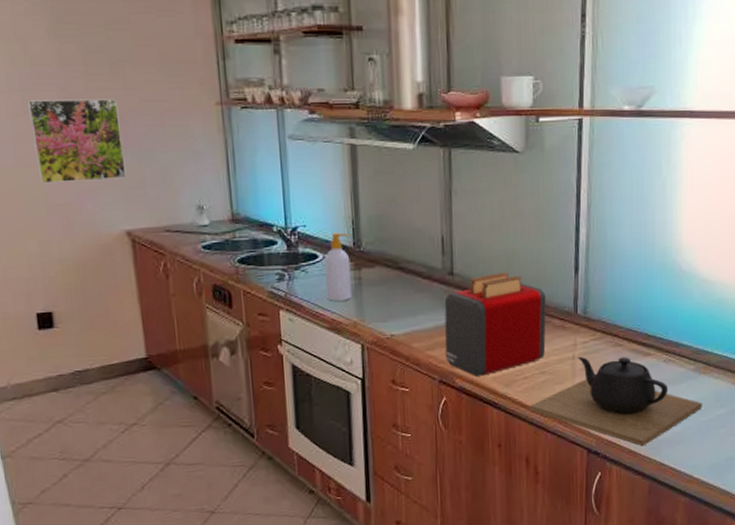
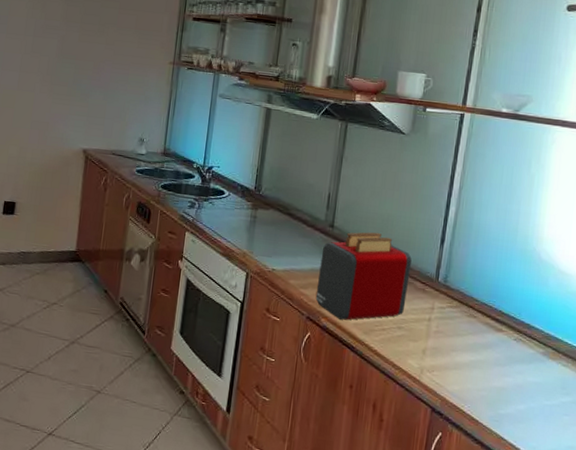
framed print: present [26,99,127,184] -> none [30,43,99,110]
soap bottle: present [324,232,352,301] -> none [225,176,253,234]
teapot: present [530,356,702,447] -> none [384,319,548,417]

